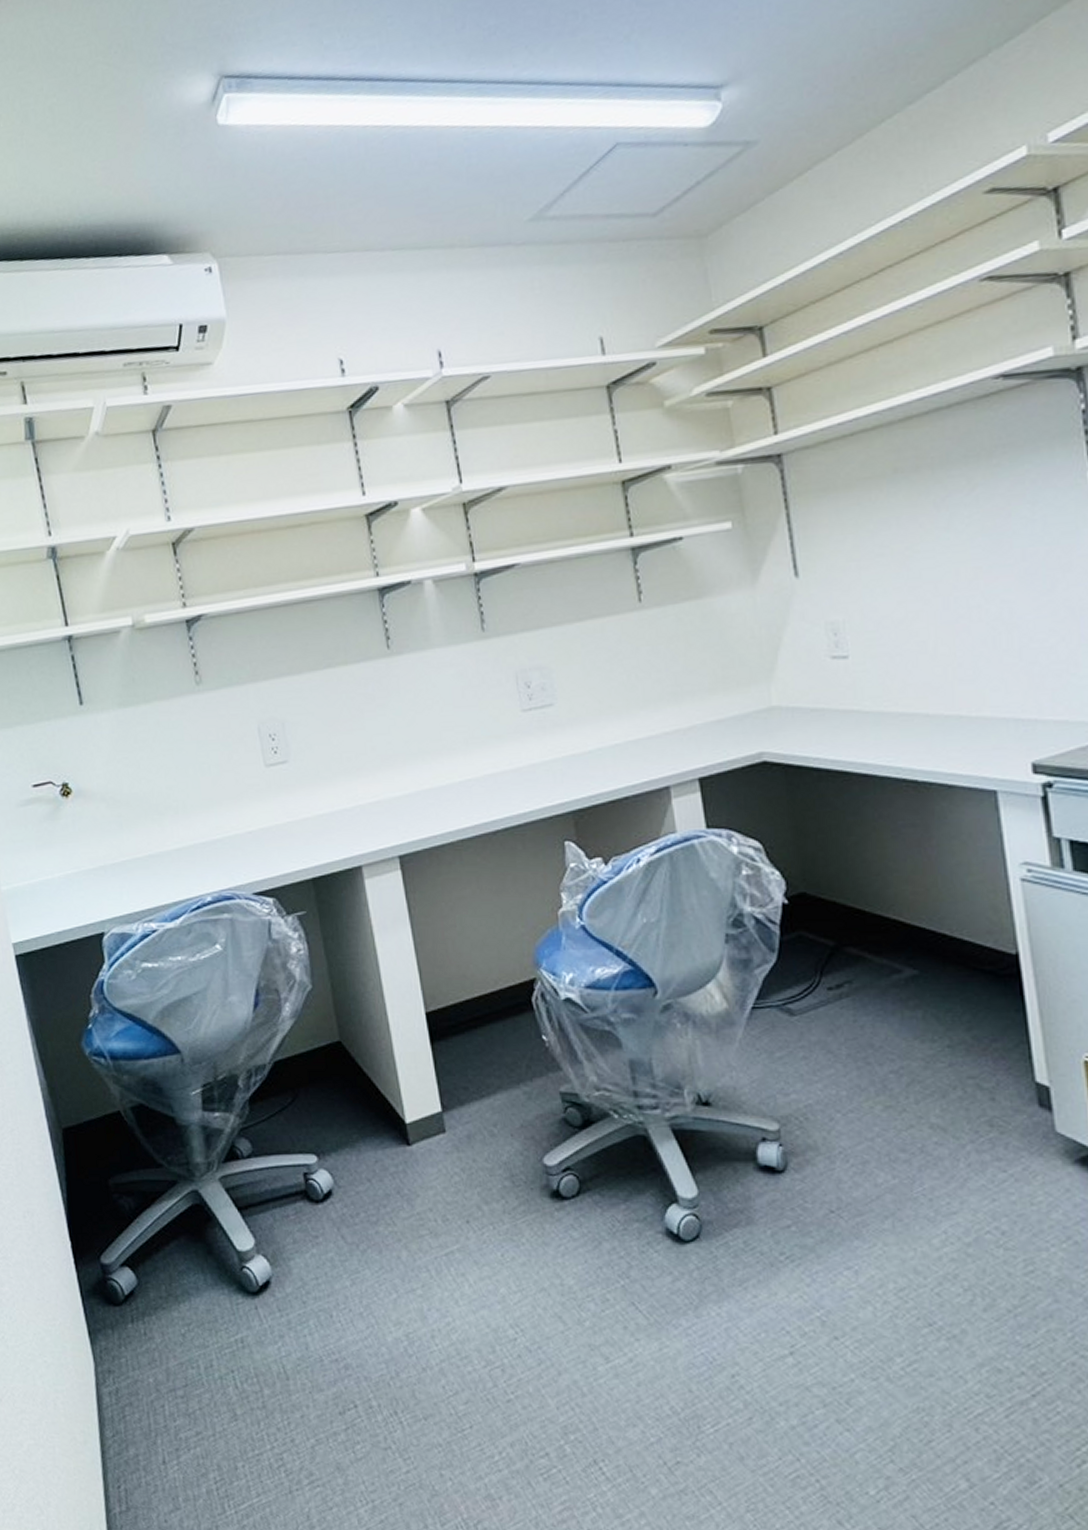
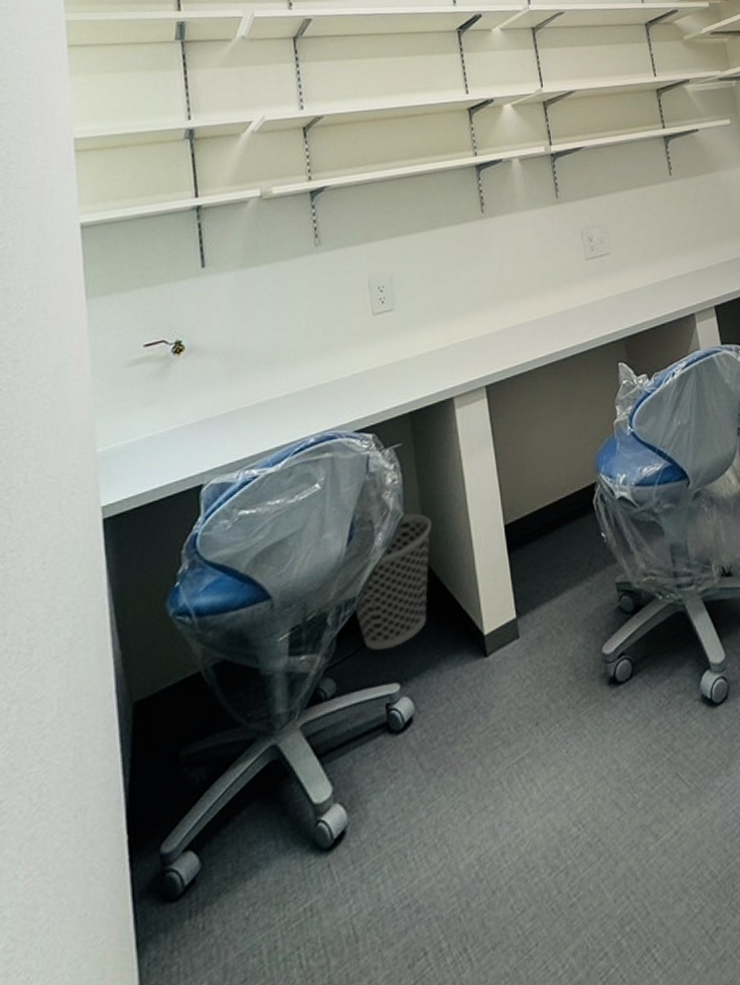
wastebasket: none [265,987,343,1119] -> present [354,513,432,651]

